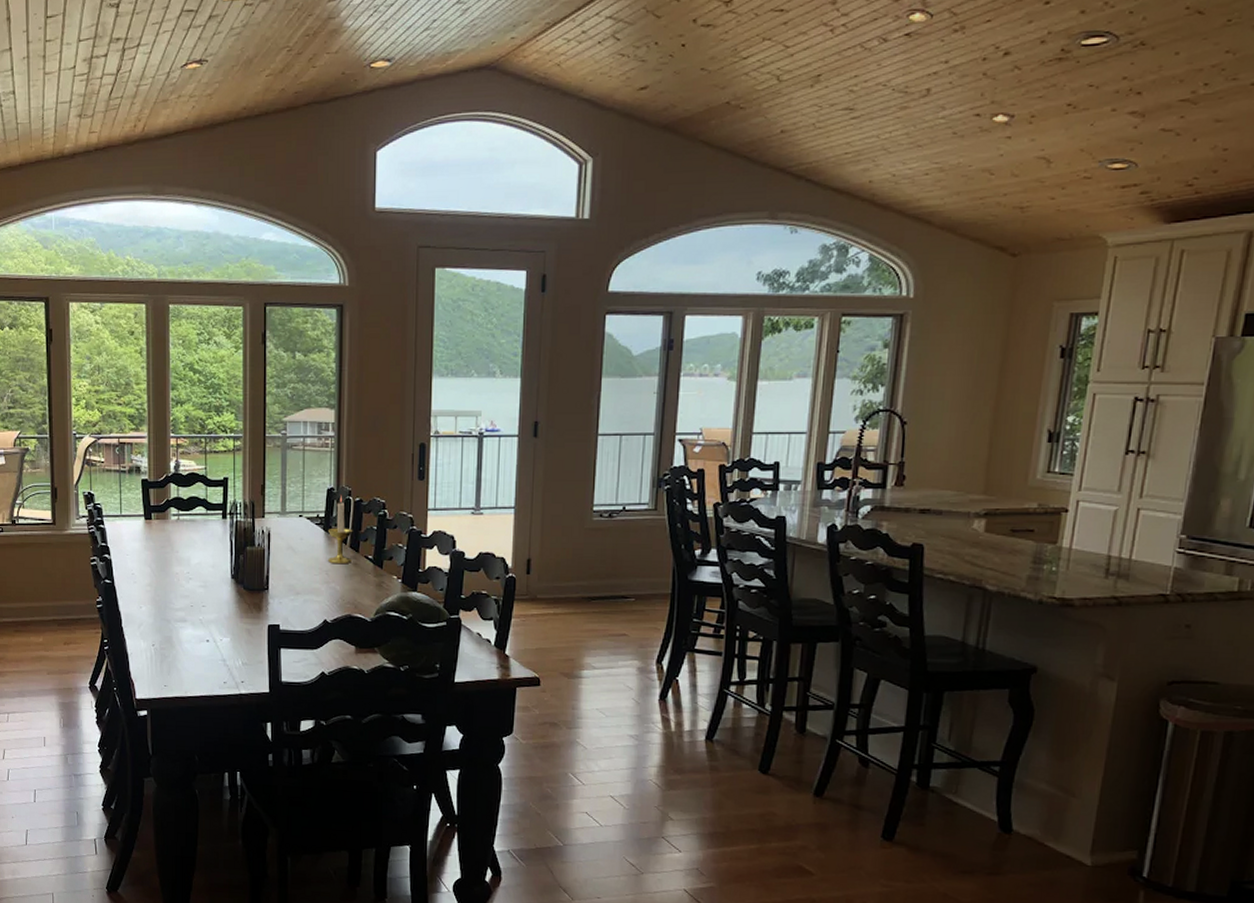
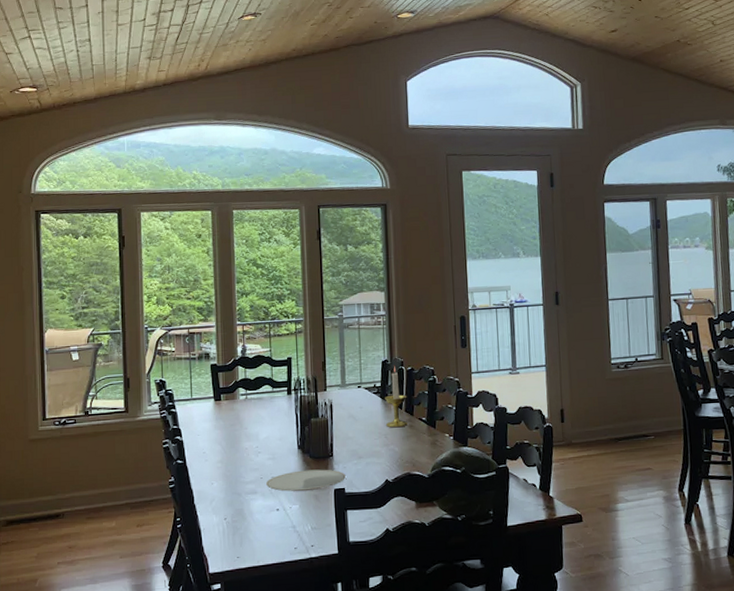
plate: none [197,601,281,625] -> present [266,469,345,492]

